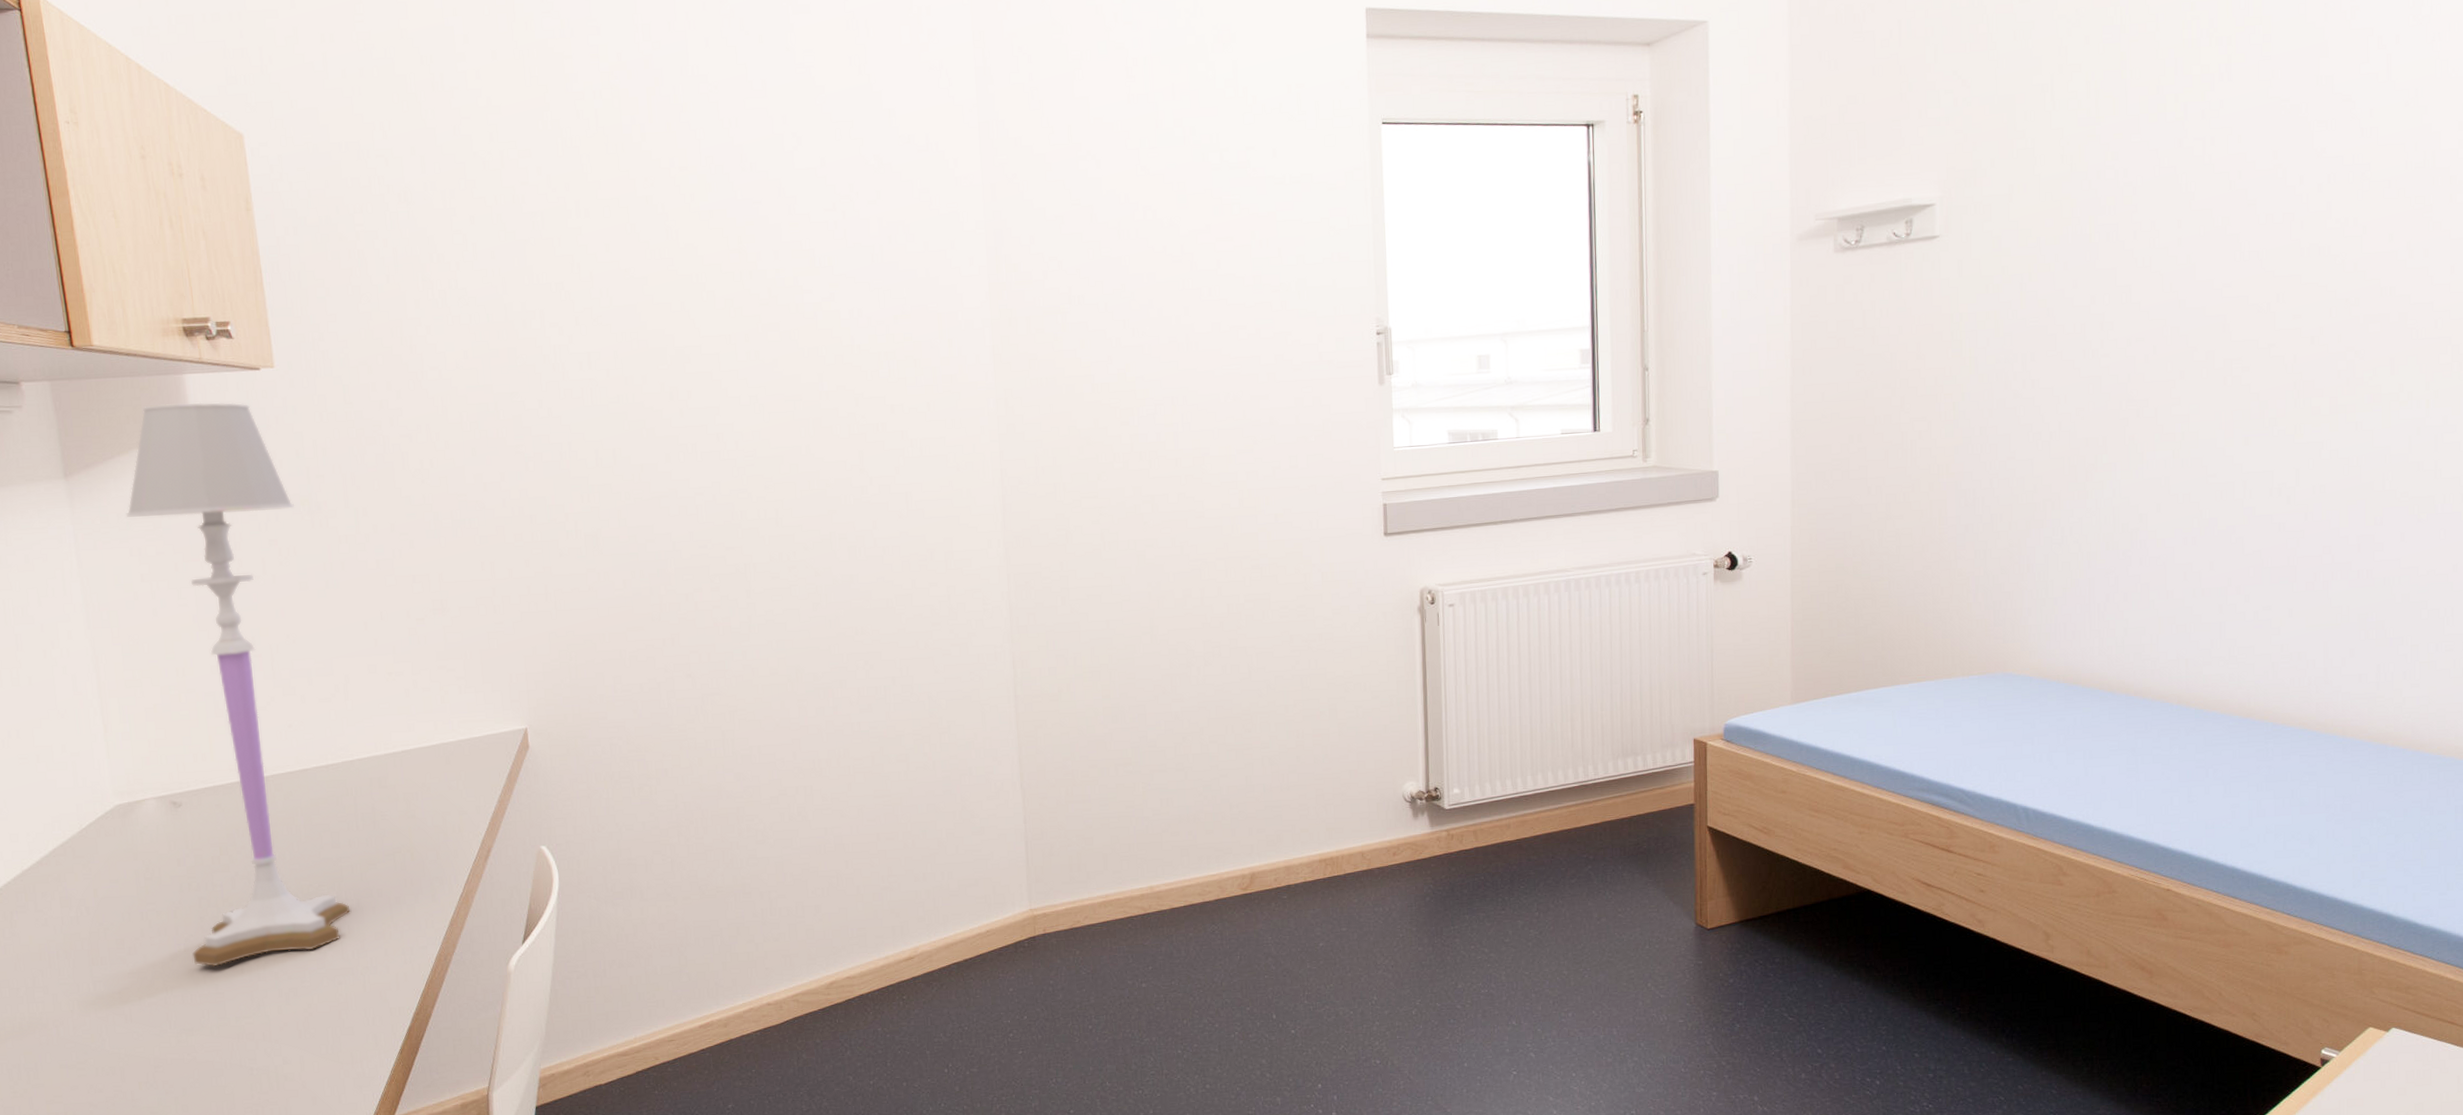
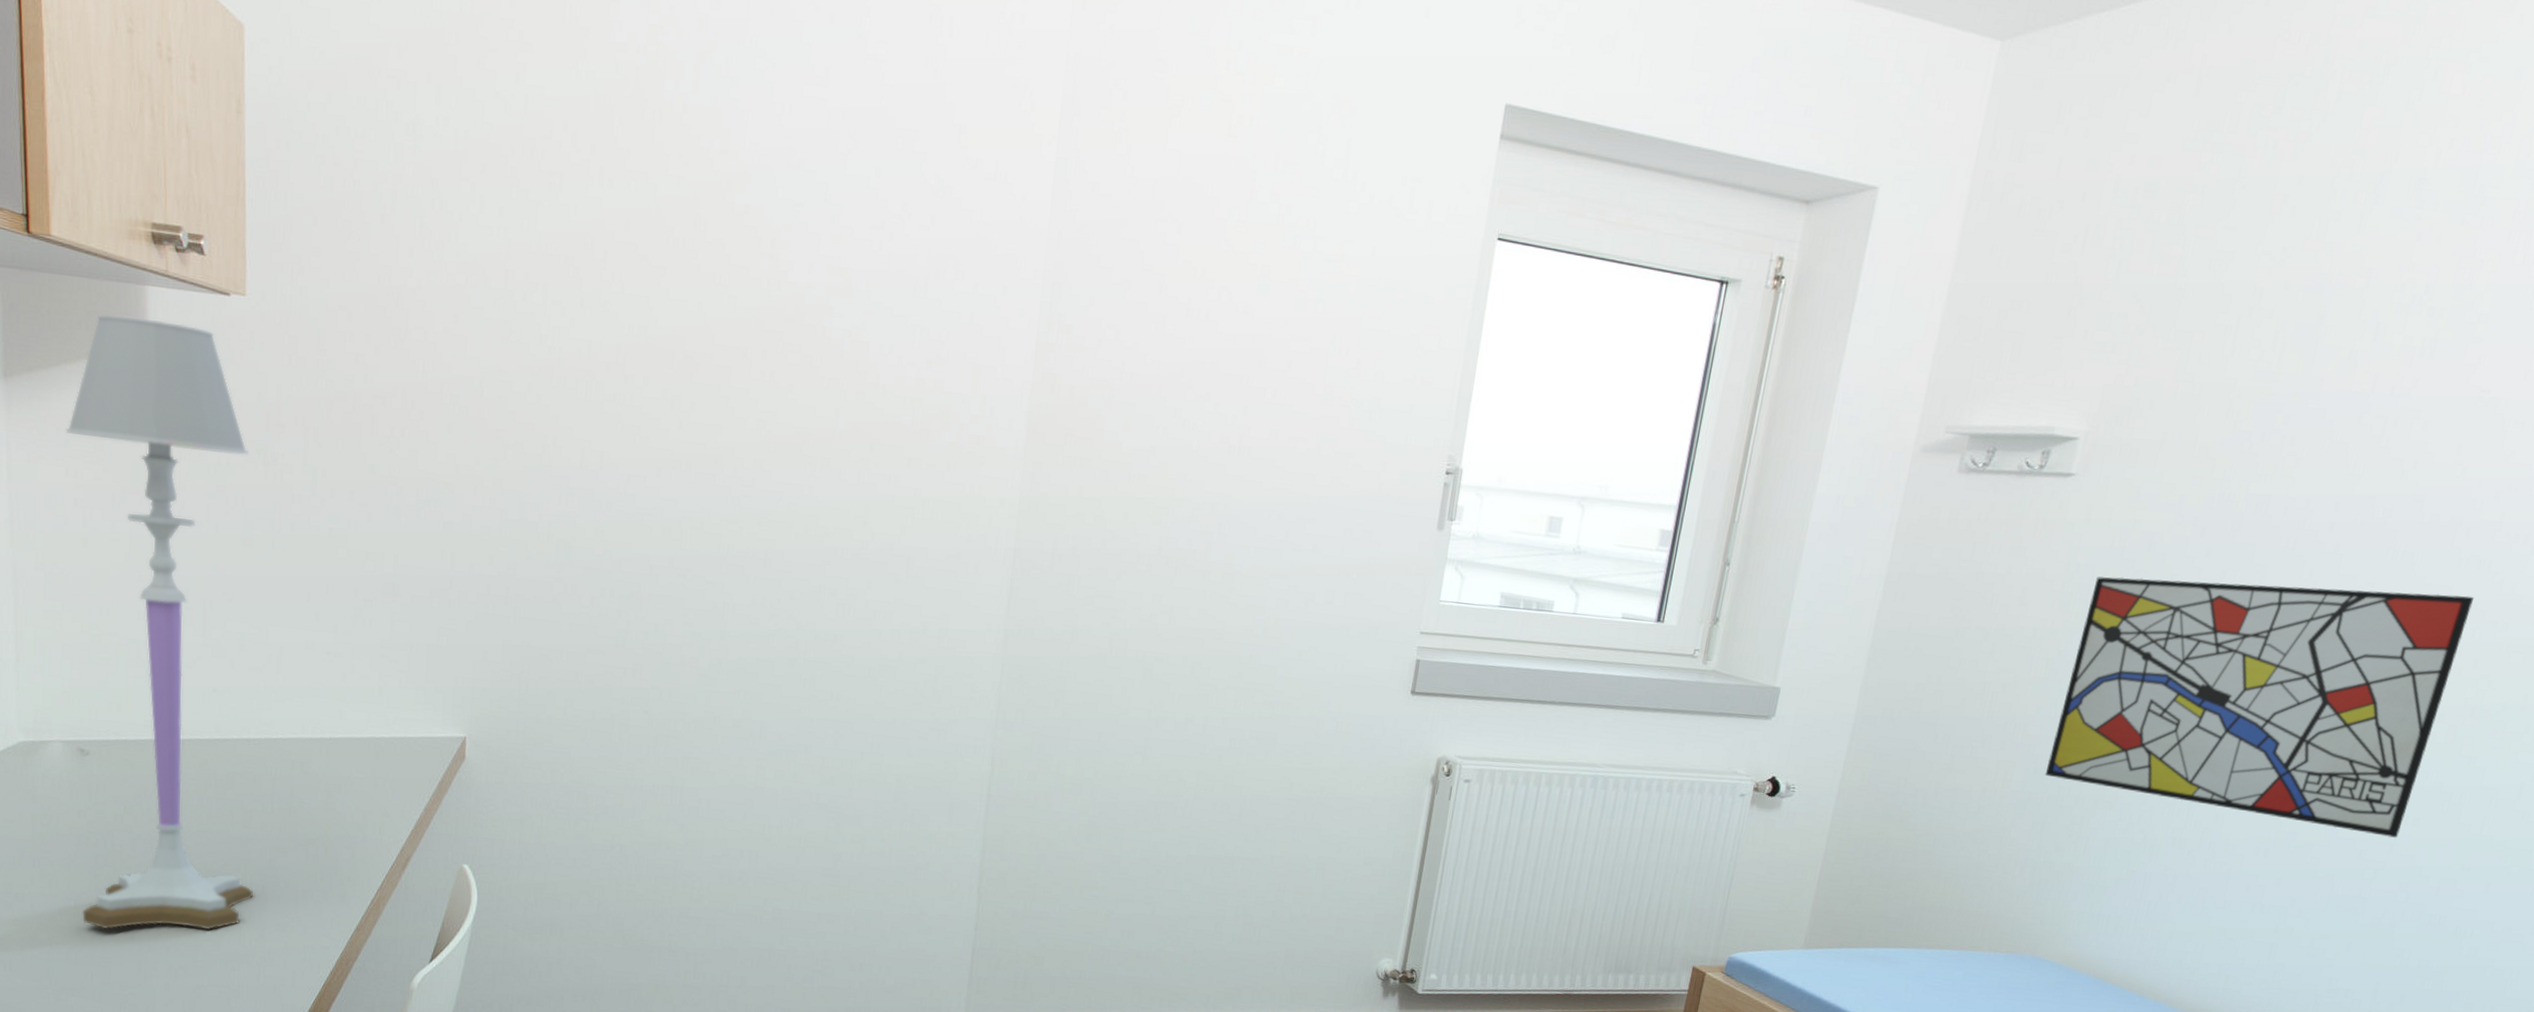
wall art: none [1975,280,2322,508] -> present [2044,576,2474,839]

